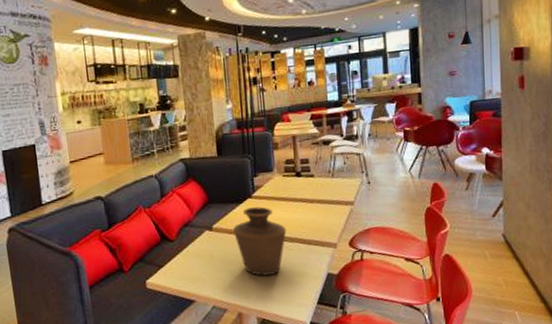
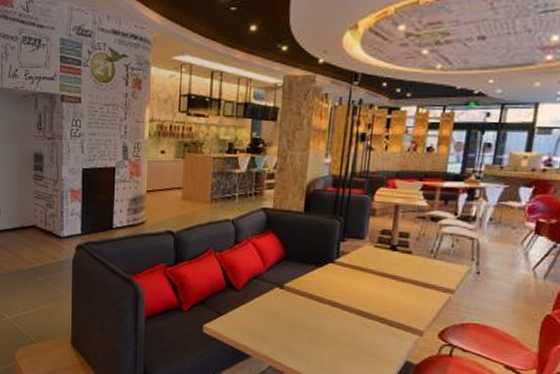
vase: present [233,206,287,276] -> none [306,273,367,349]

